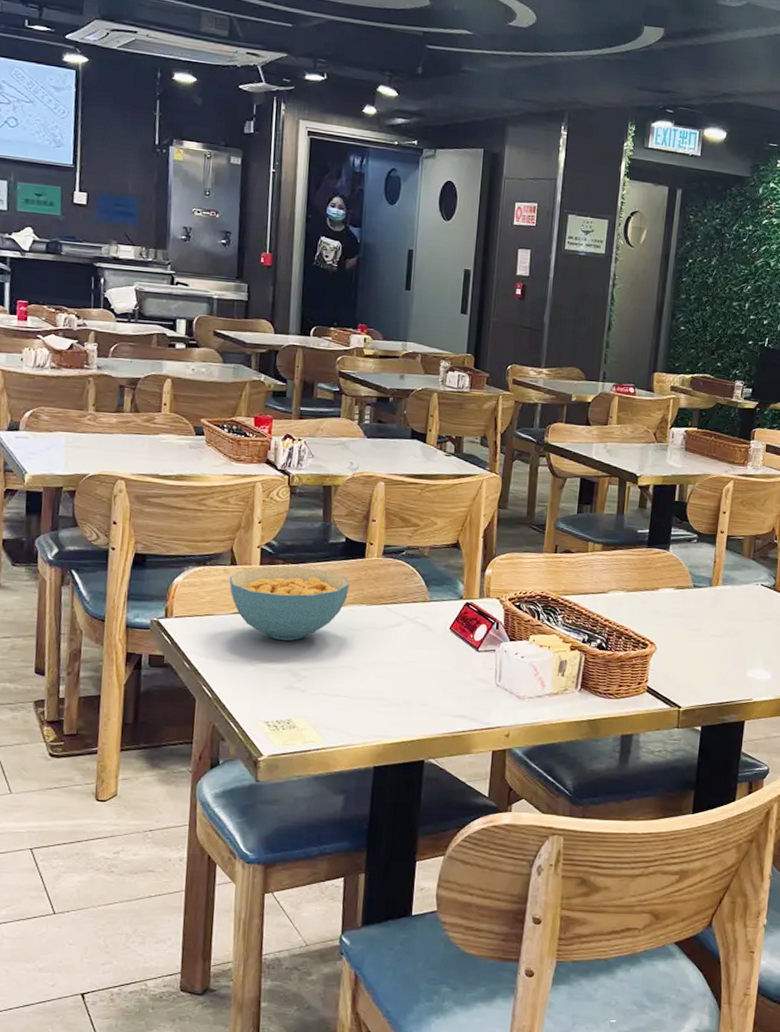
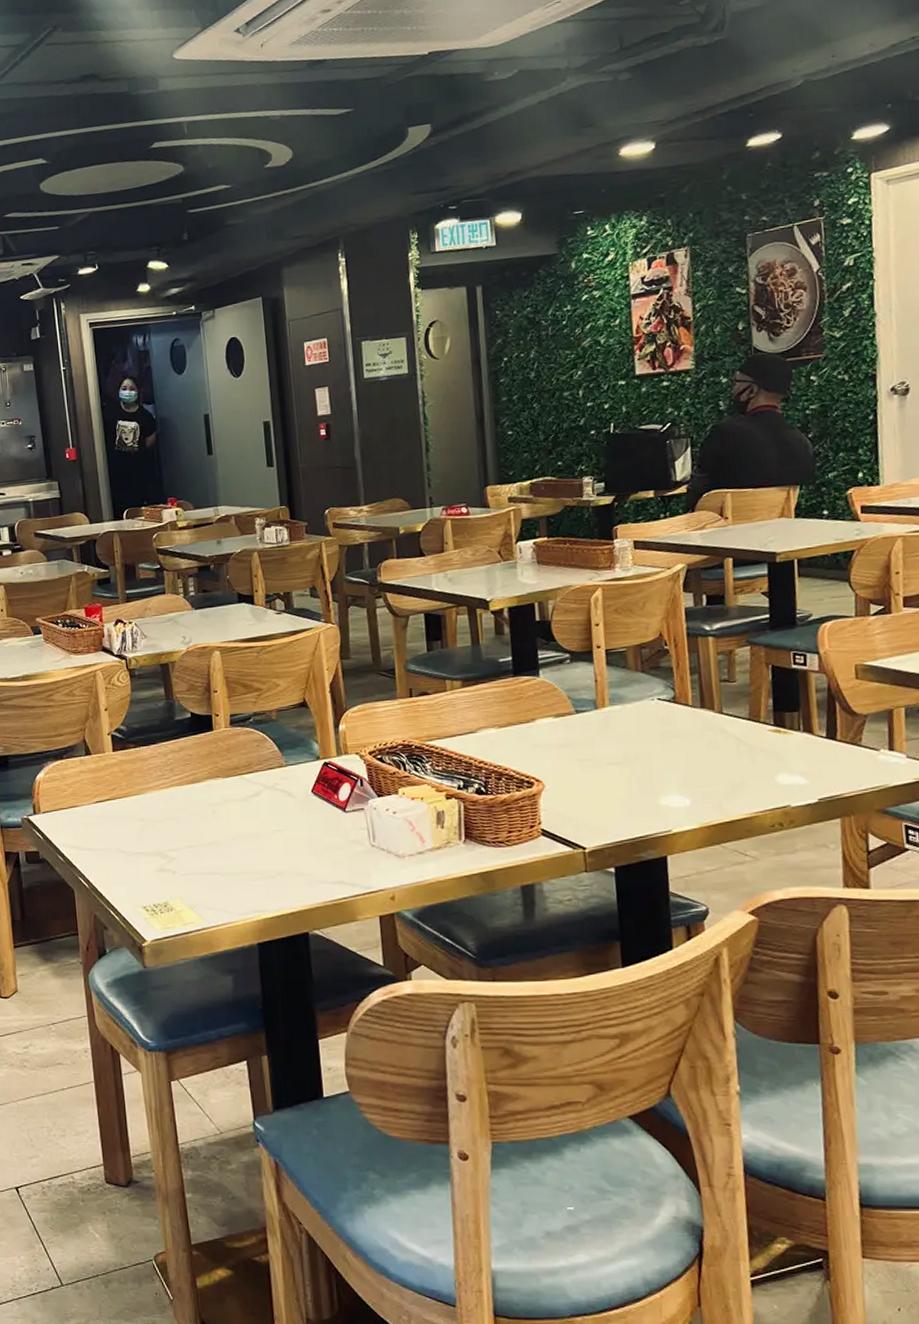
cereal bowl: present [229,566,350,641] -> none [86,747,203,824]

